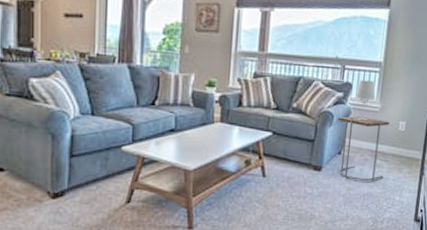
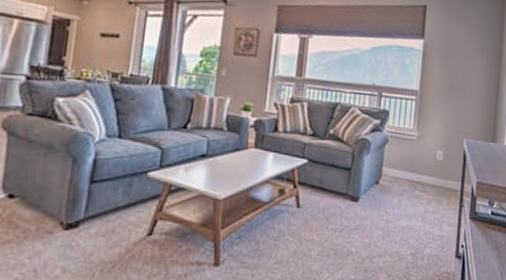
side table: present [337,115,389,181] -> none [374,143,427,213]
table lamp: present [354,80,376,121] -> none [391,107,413,150]

